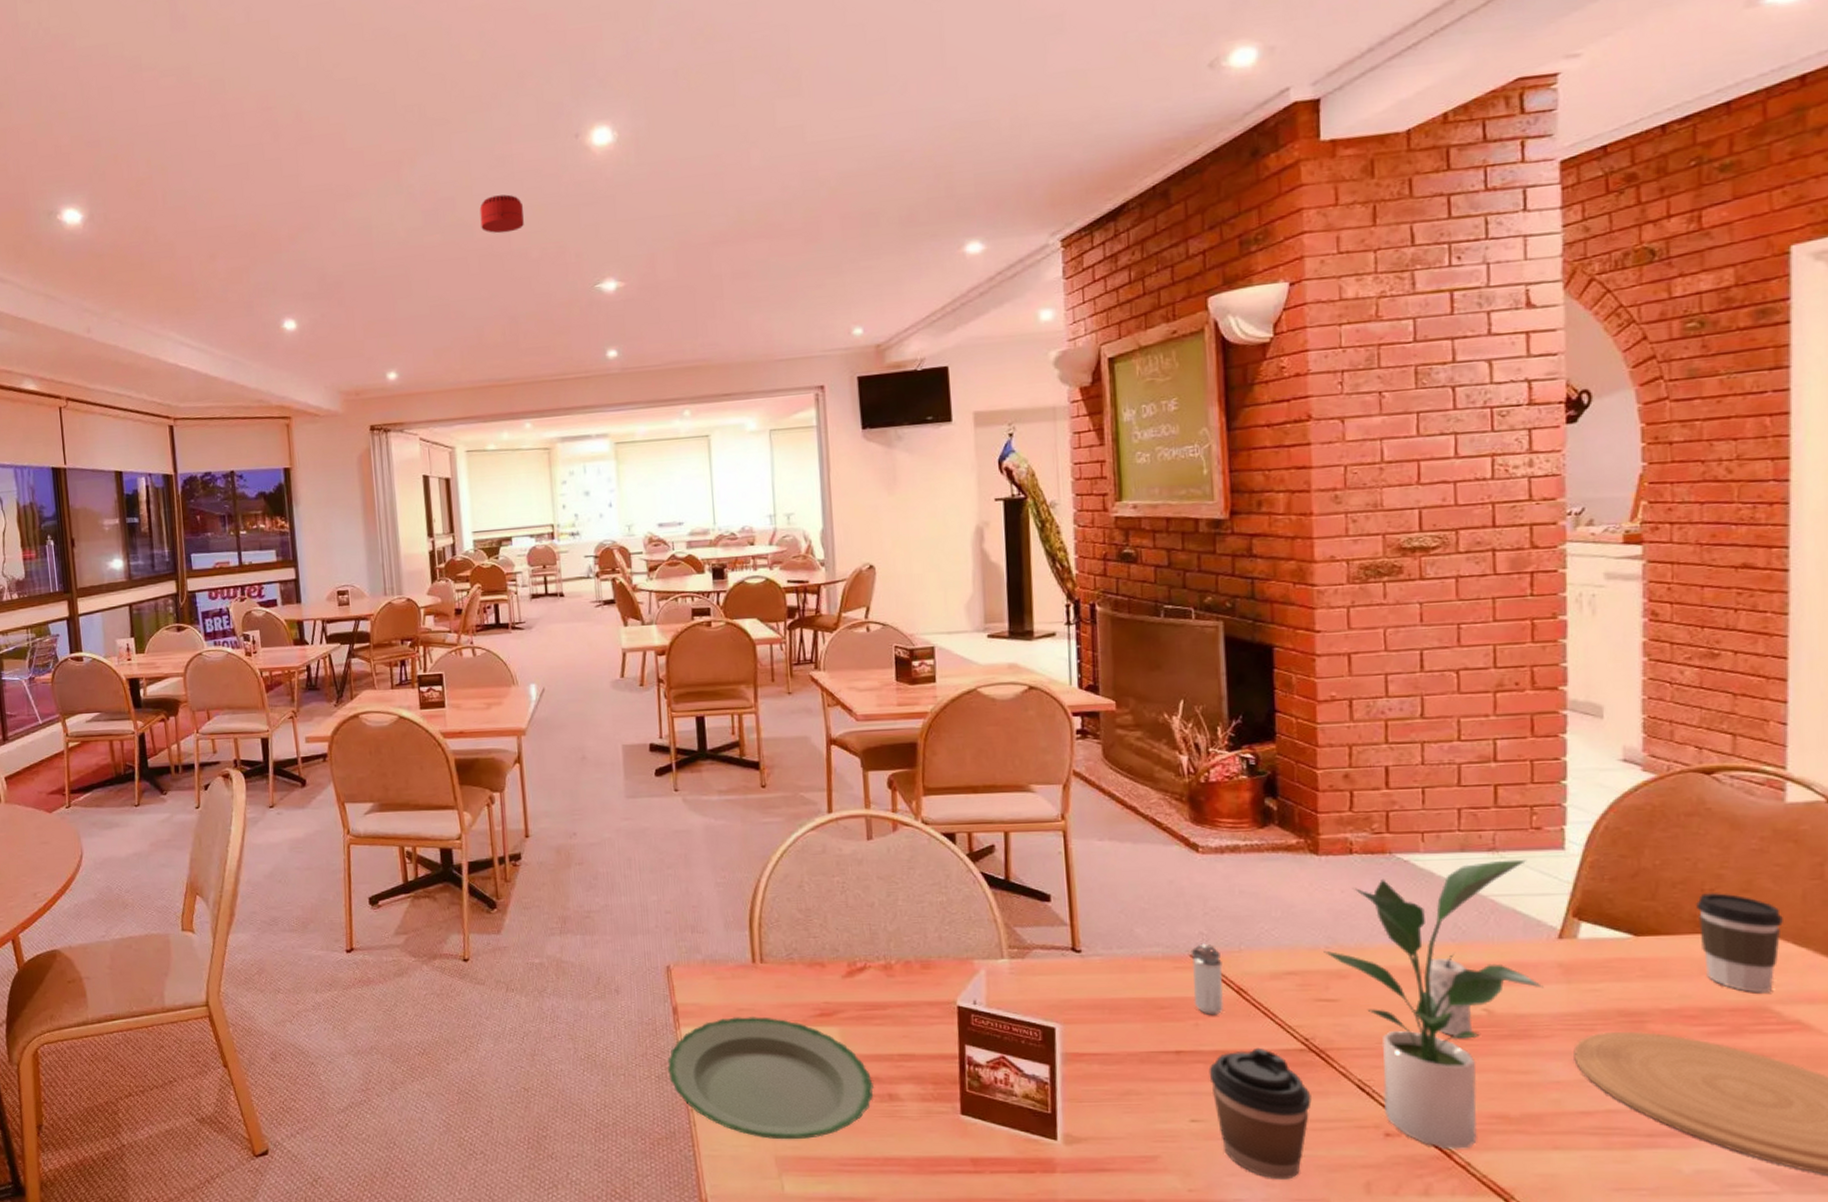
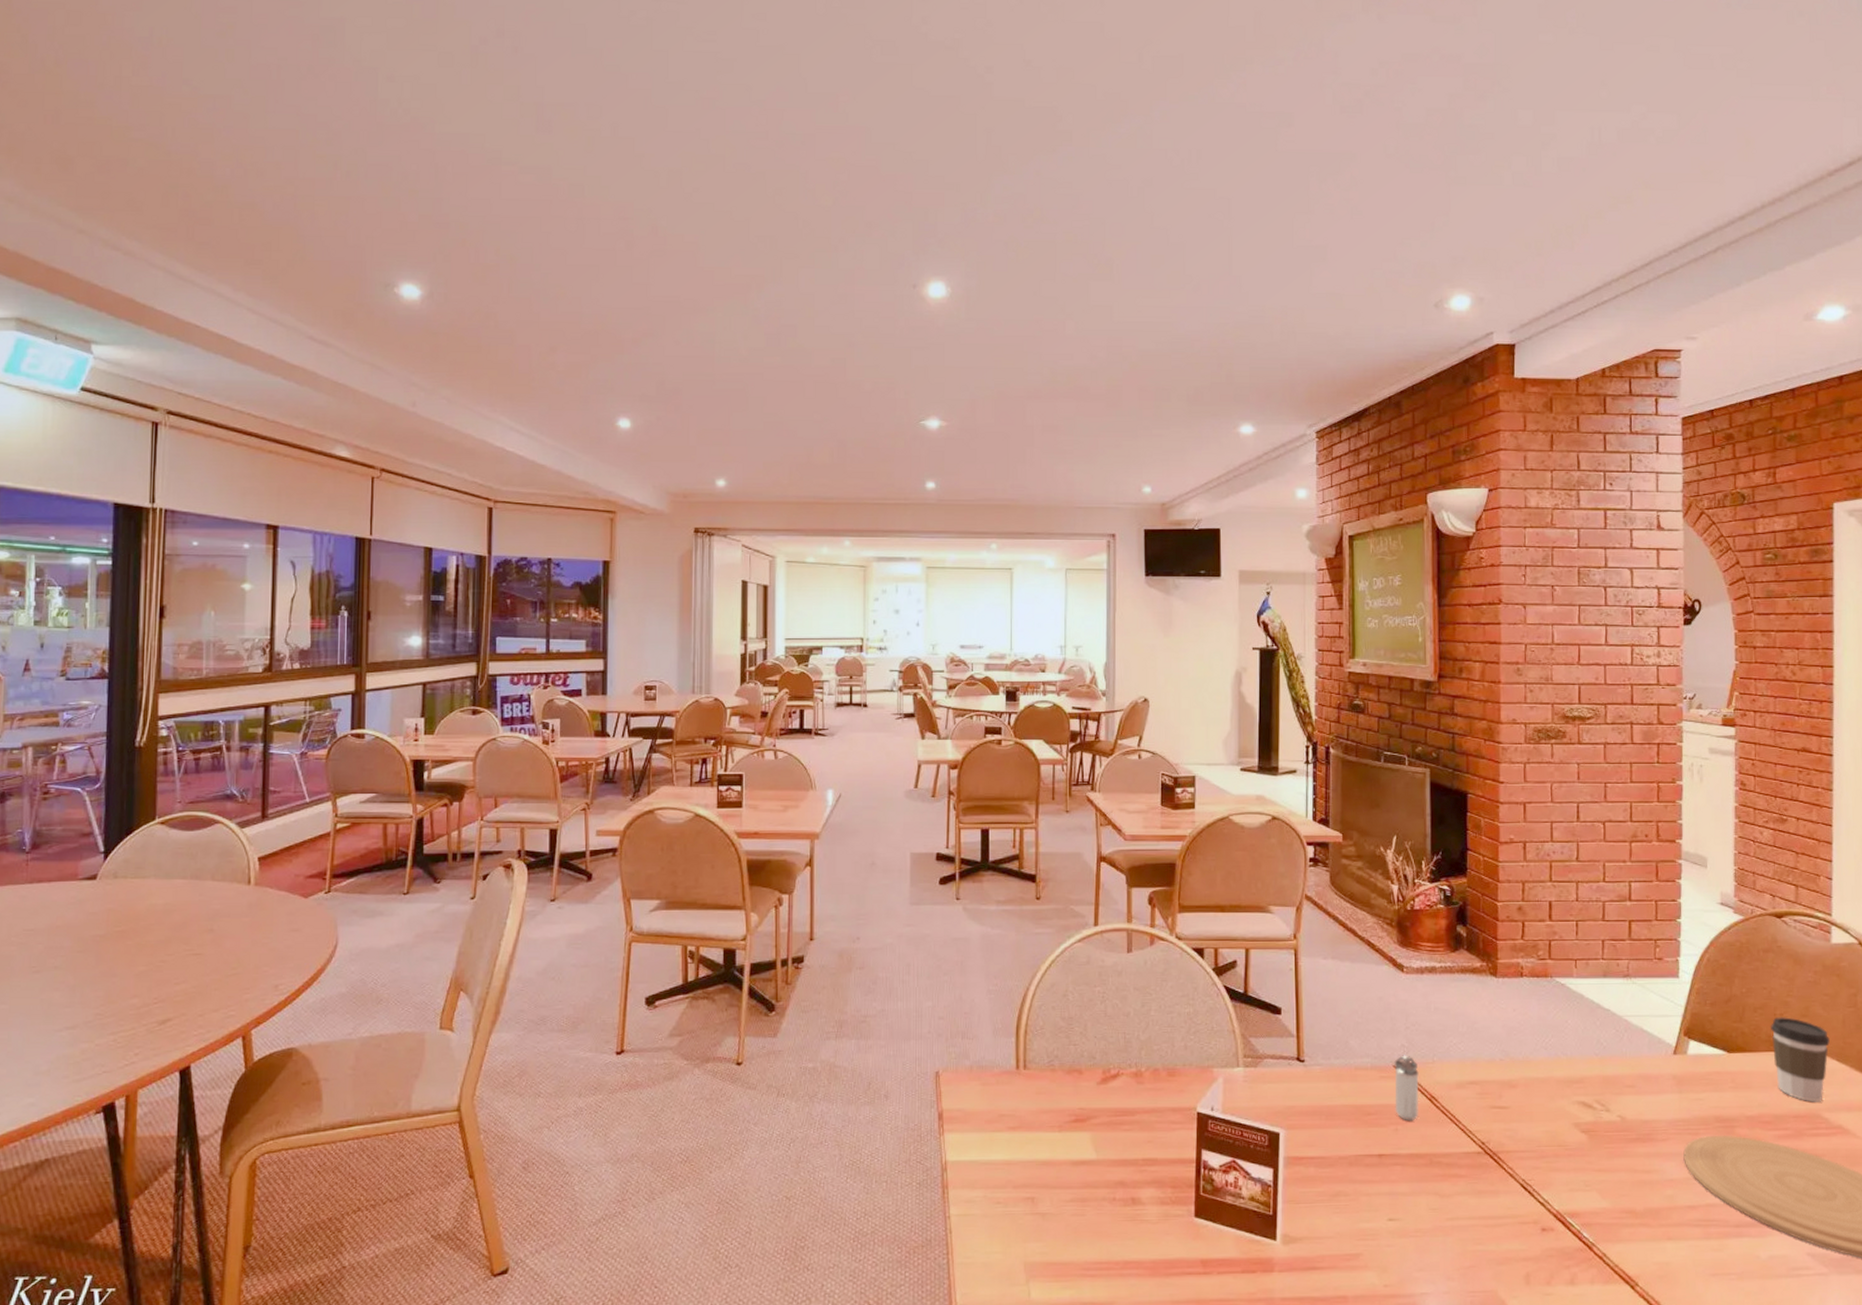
smoke detector: present [479,194,524,234] -> none [819,329,861,364]
plate: present [667,1017,874,1140] -> none [928,1122,1119,1246]
coffee cup: present [1208,1047,1312,1180] -> none [1404,1150,1485,1273]
potted plant: present [1324,859,1544,1149] -> none [1498,985,1662,1242]
candle: present [1428,954,1473,1036] -> none [1577,1067,1610,1140]

